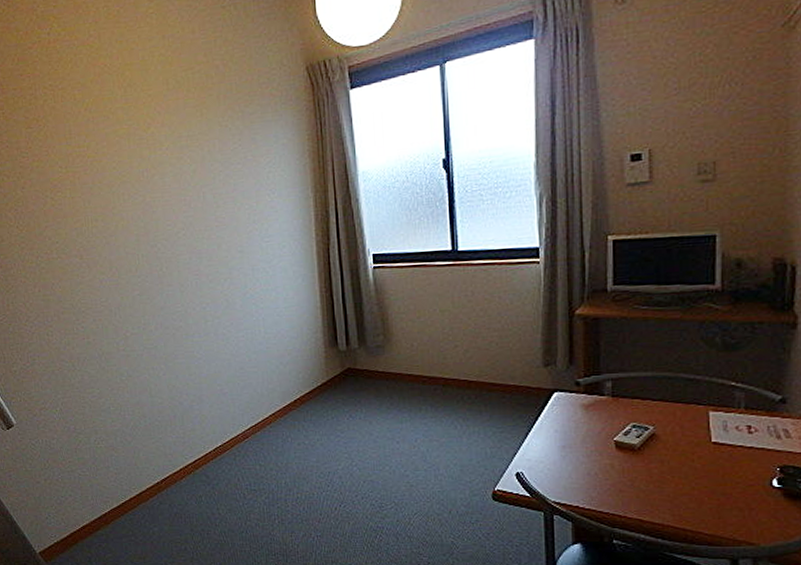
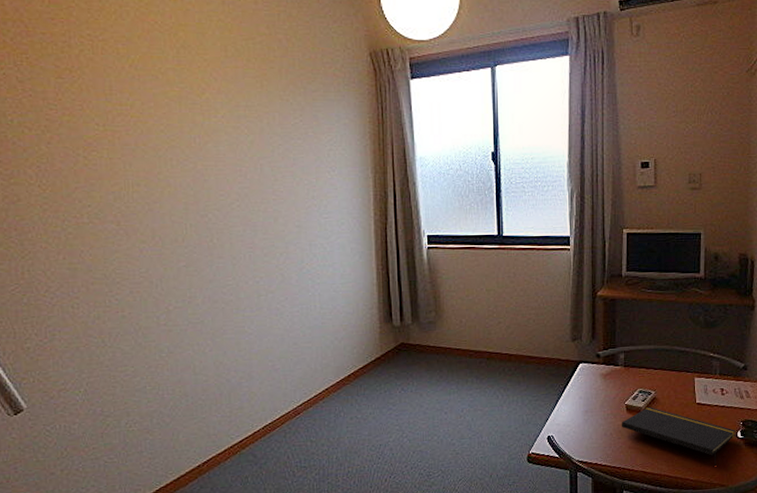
notepad: none [608,445,769,519] -> present [621,407,735,466]

